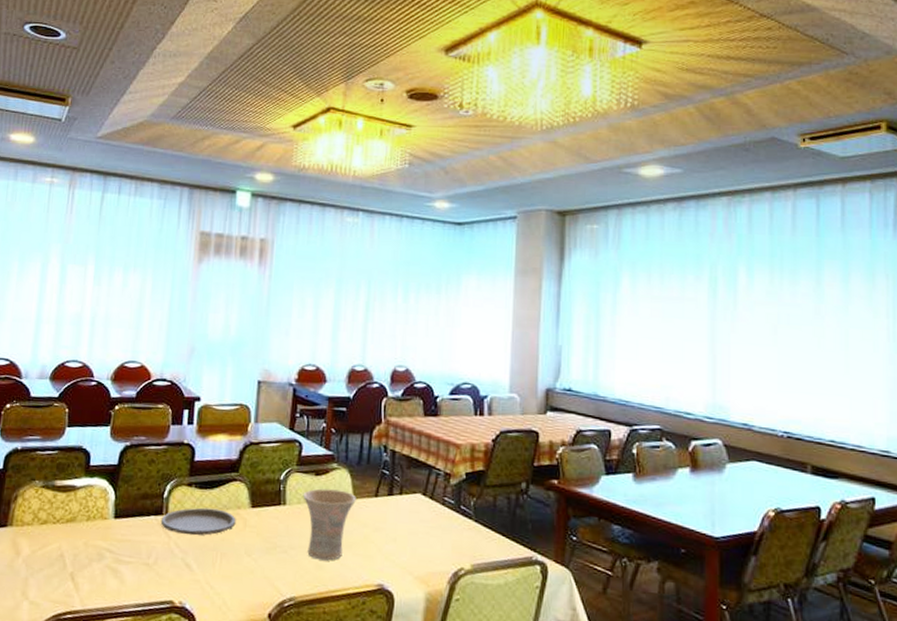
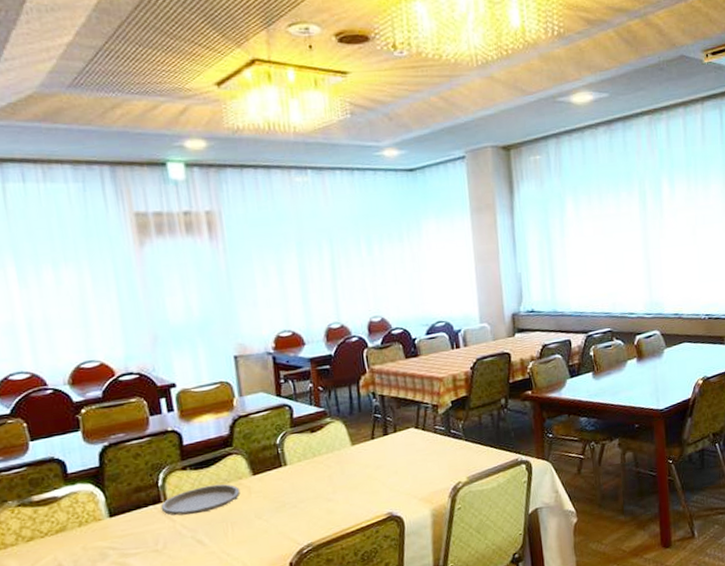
vase: present [303,488,356,561] -> none [302,440,355,506]

